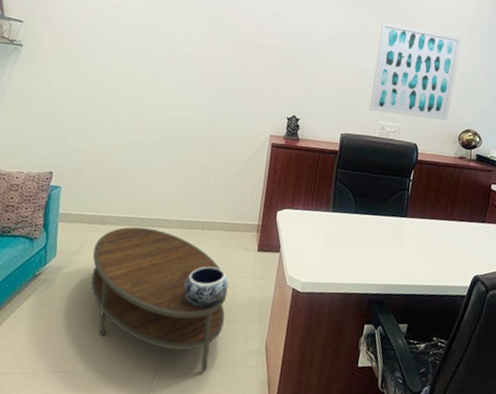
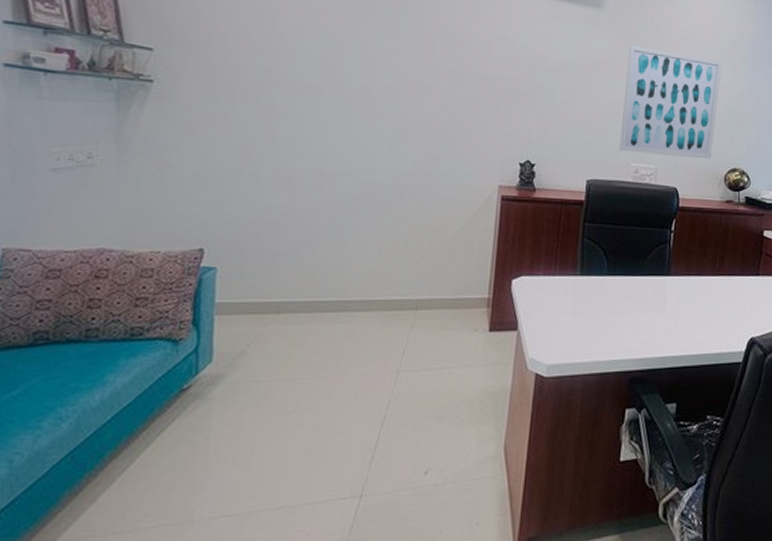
coffee table: present [91,227,228,372] -> none [264,313,452,492]
decorative bowl: present [183,266,229,308] -> none [393,356,453,410]

